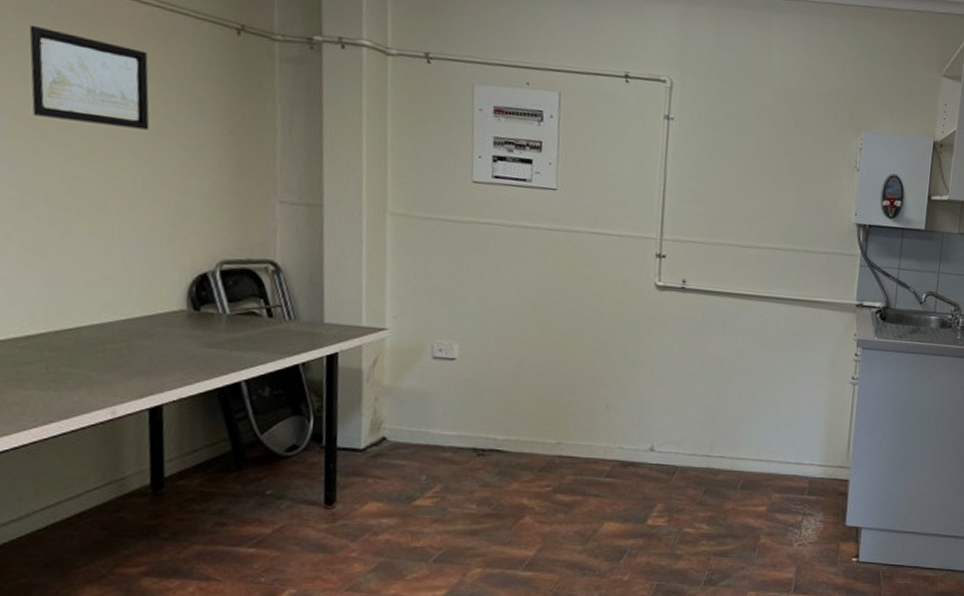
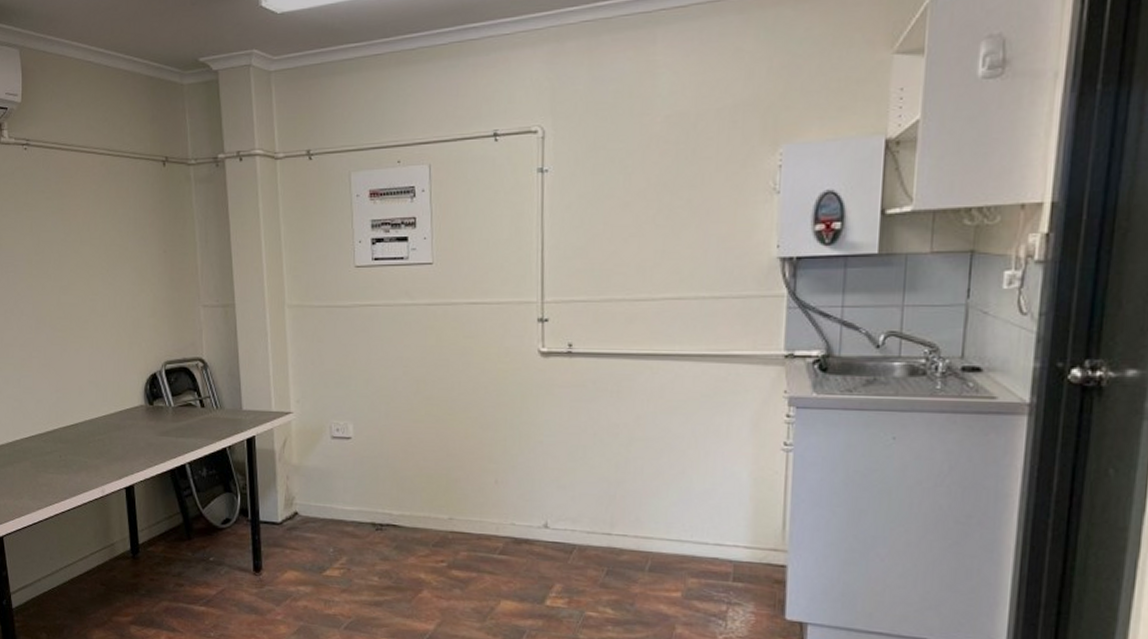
wall art: present [29,24,150,130] -> none [32,187,110,259]

